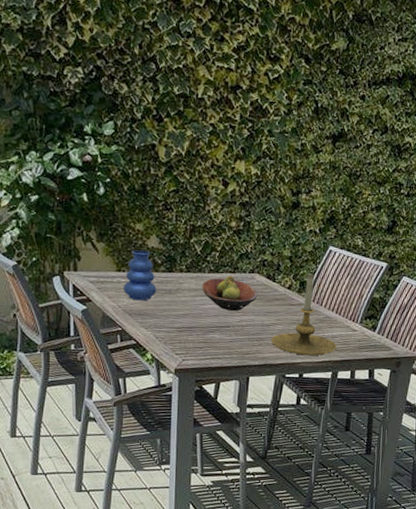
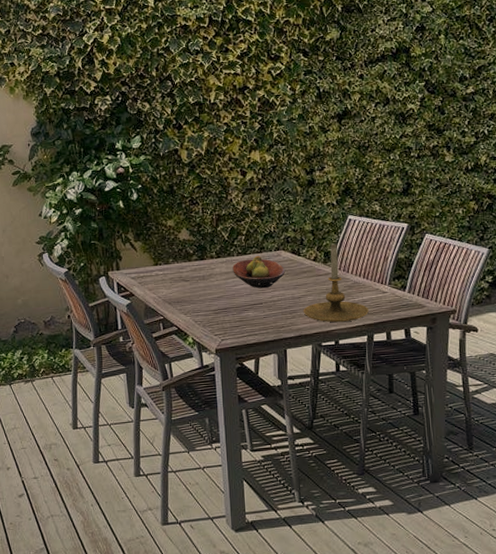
vase: present [123,250,157,301] -> none [161,243,192,290]

